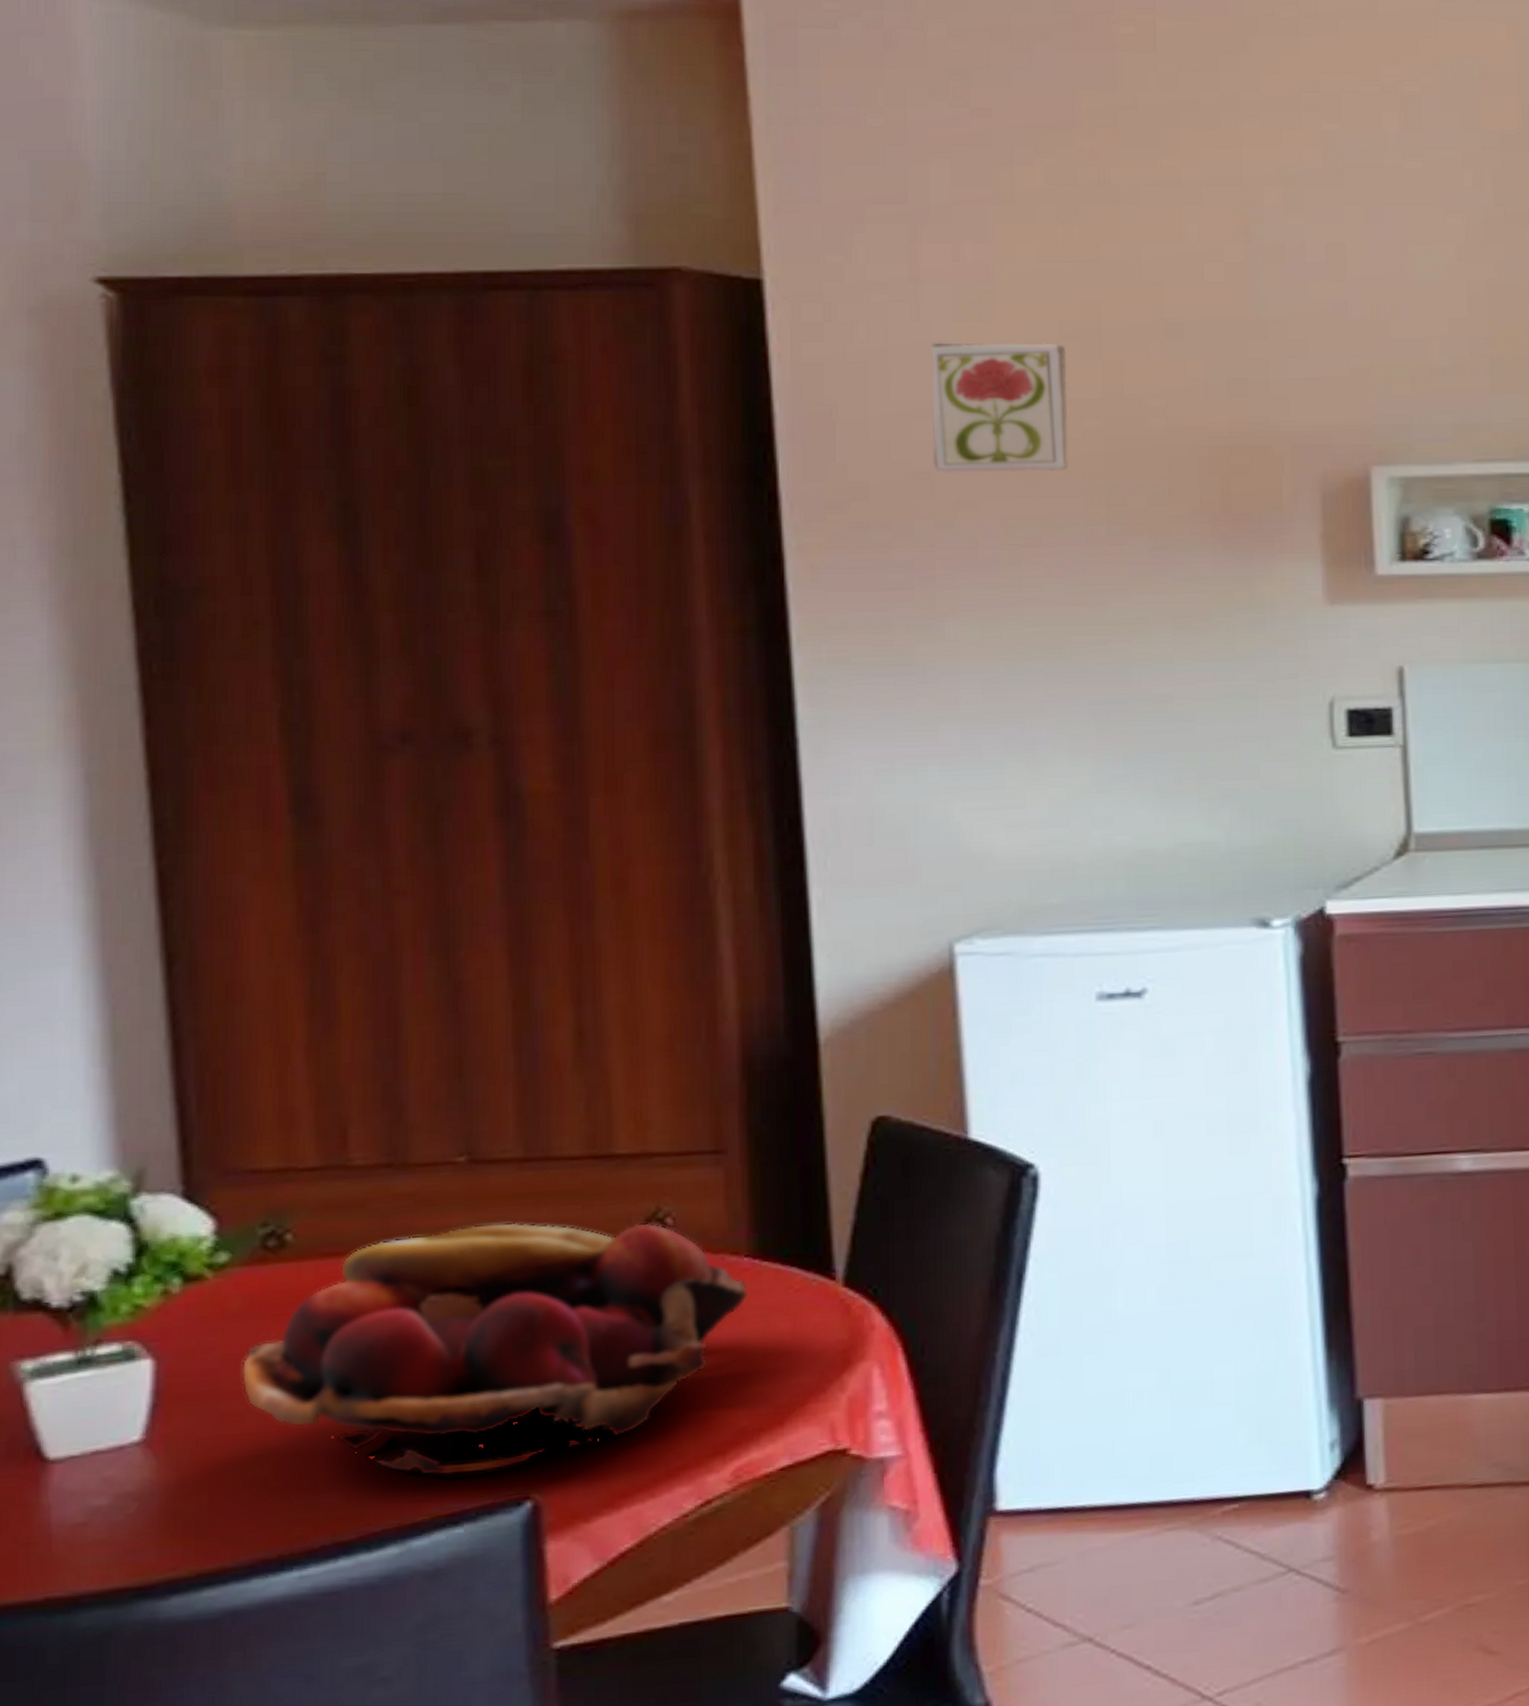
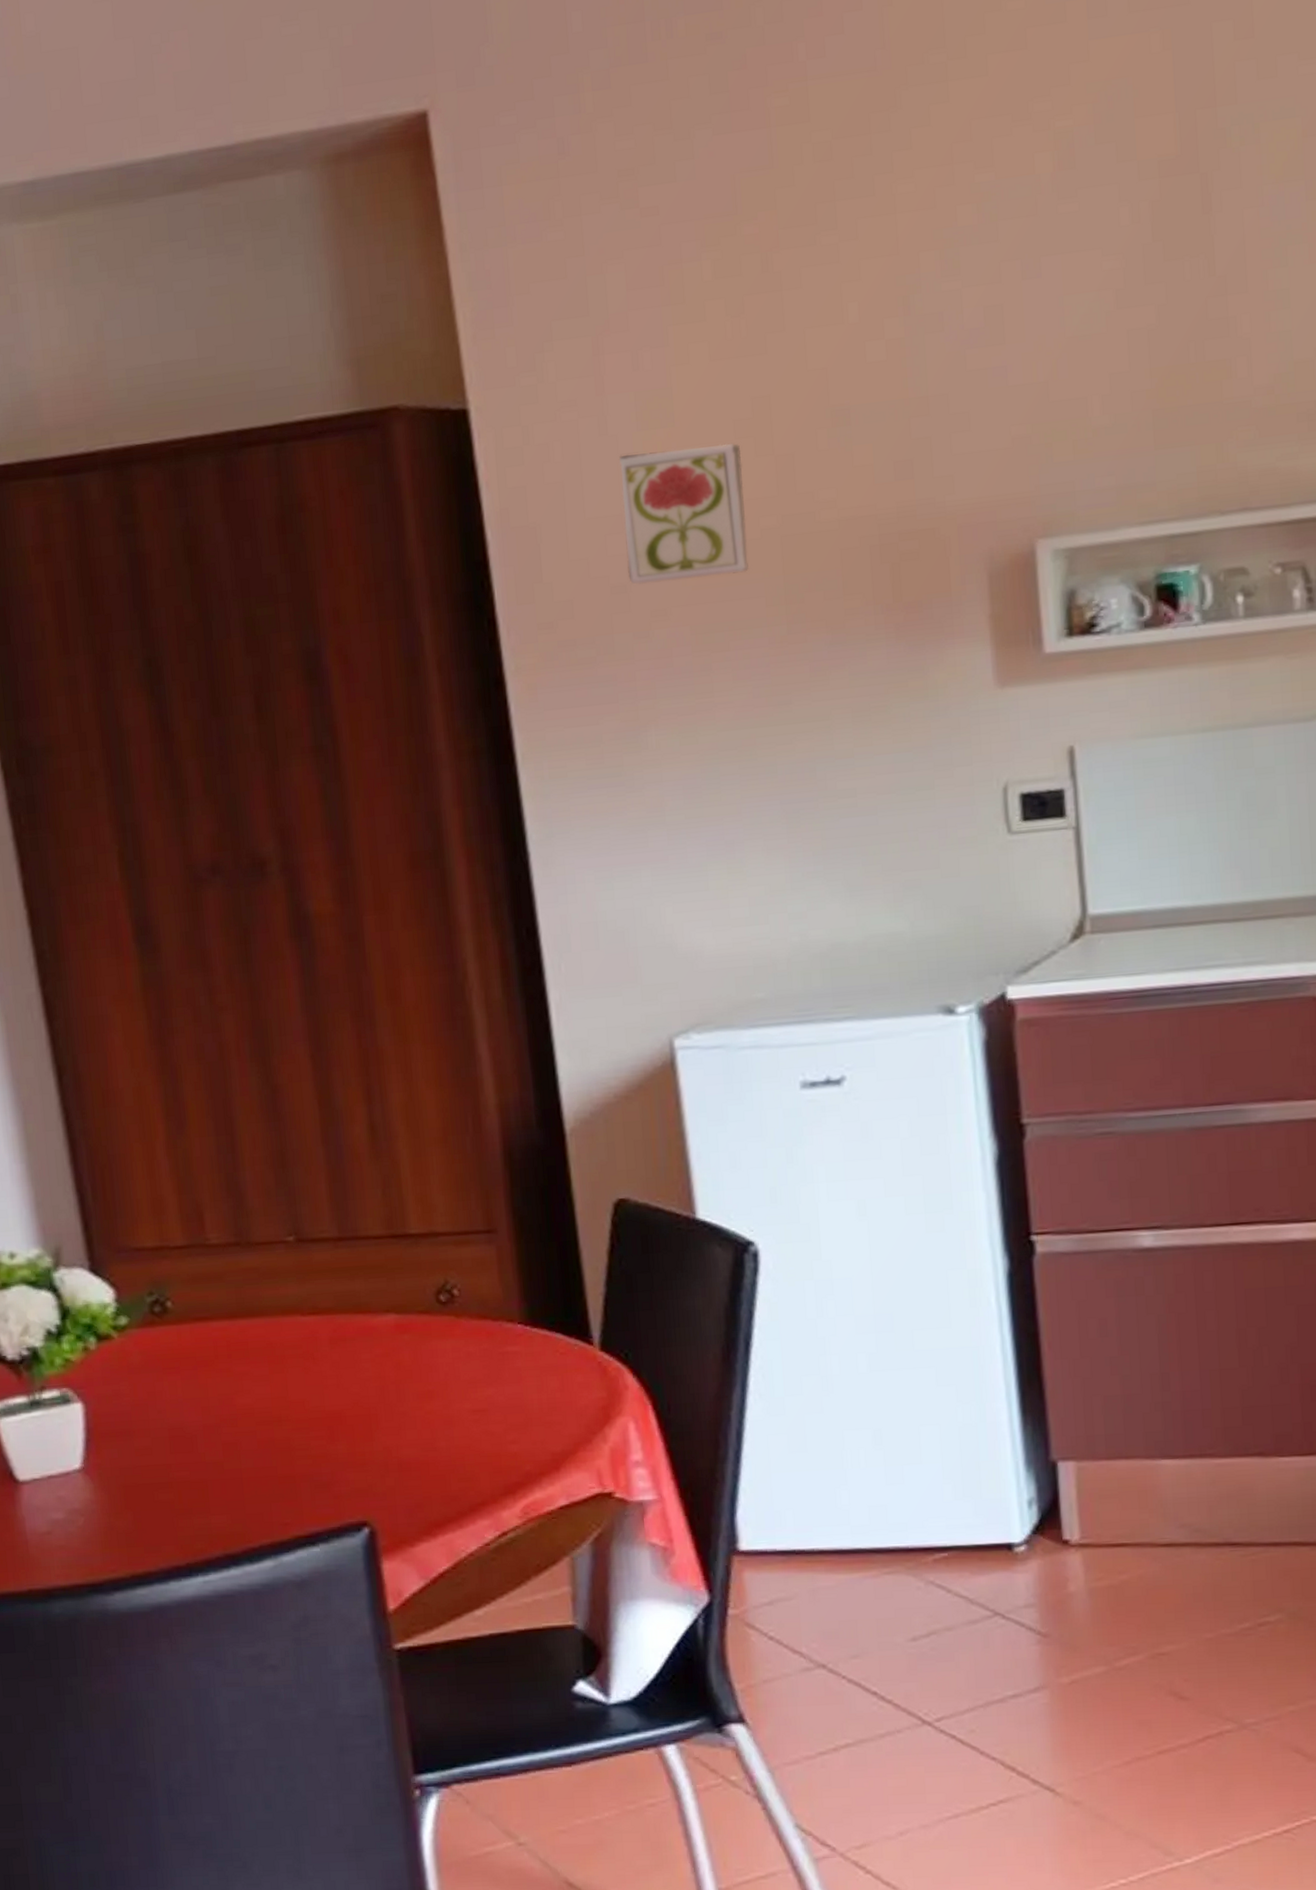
fruit basket: present [241,1222,749,1477] -> none [145,1292,524,1505]

